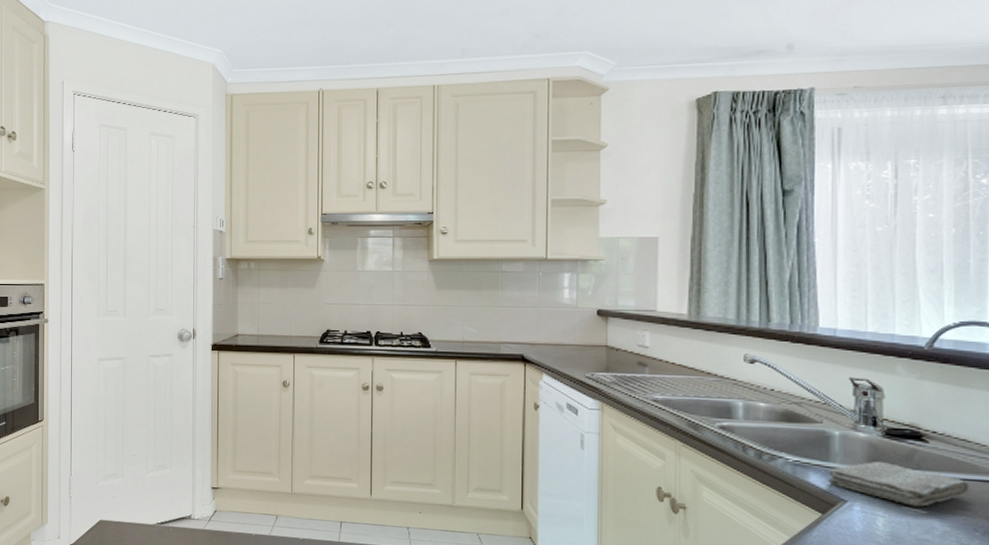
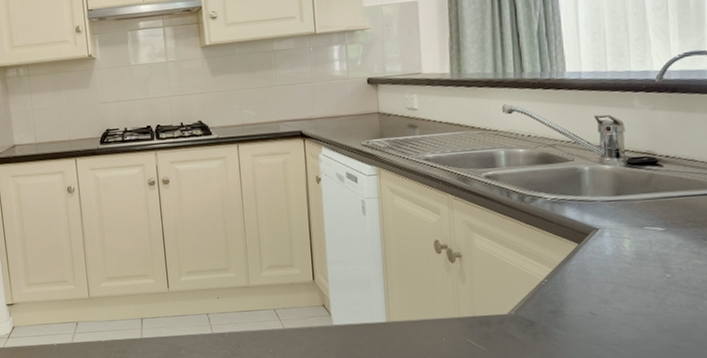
washcloth: present [827,462,969,507] -> none [580,189,697,226]

